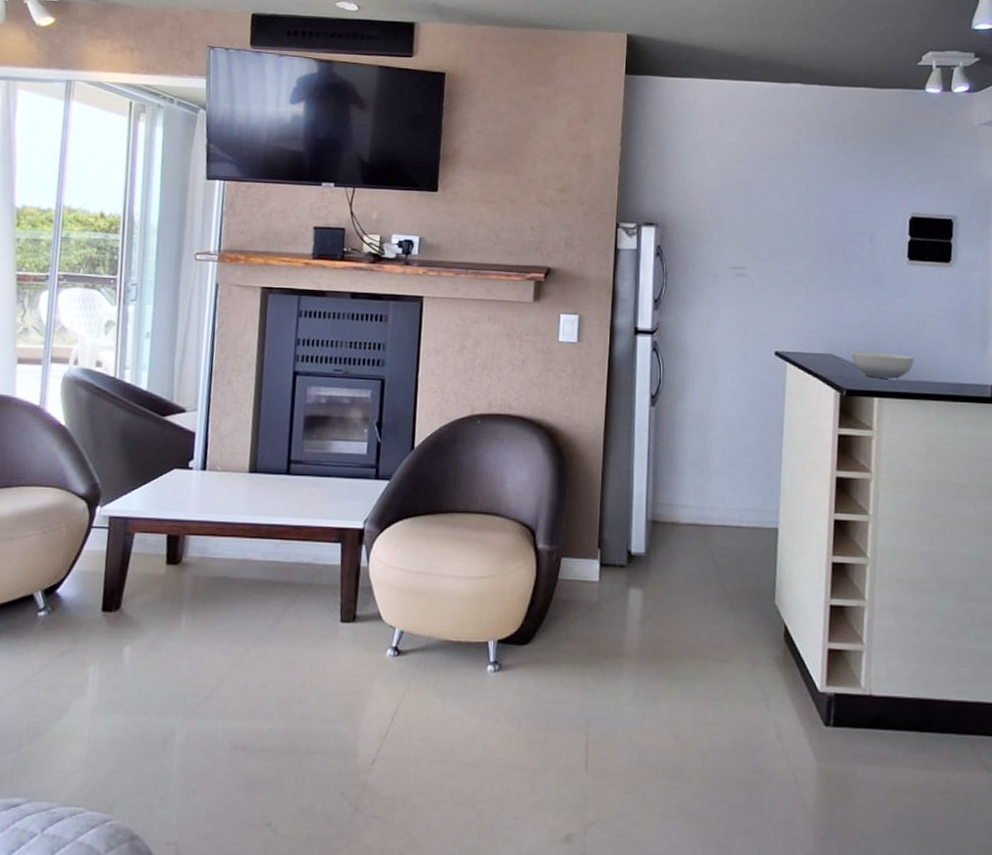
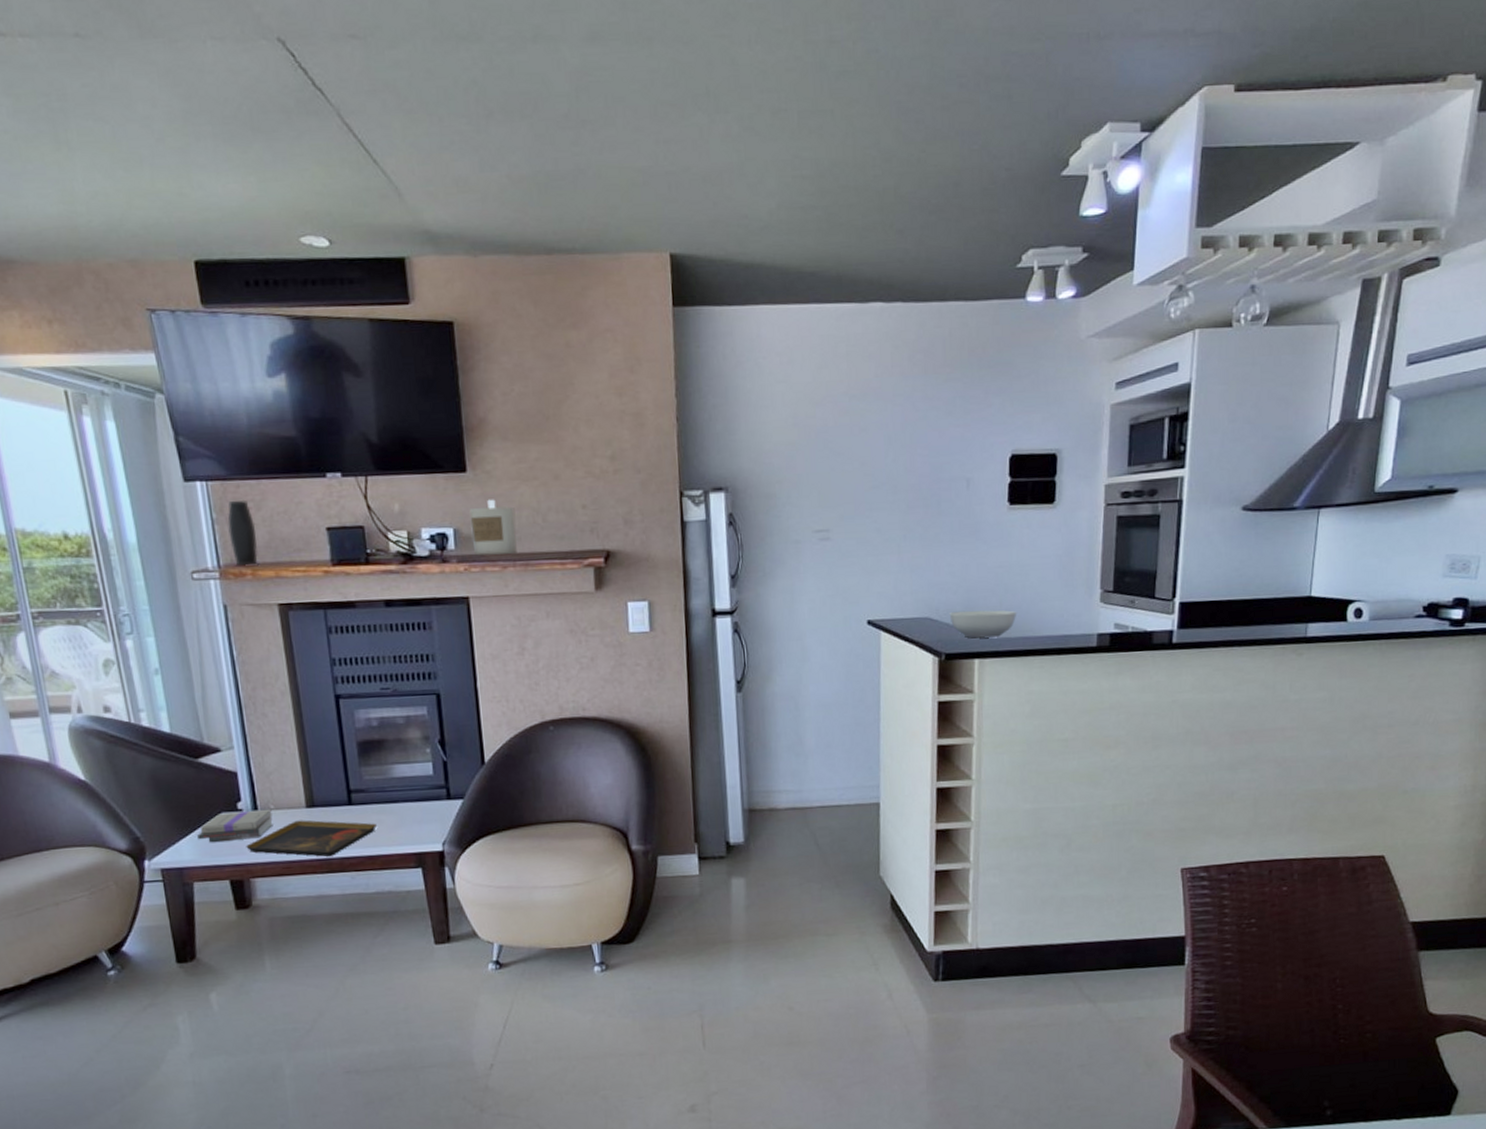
books: none [148,469,218,497] -> present [197,809,273,842]
decorative tray: none [188,484,308,522] -> present [246,820,377,857]
vase: none [232,198,257,253] -> present [227,499,258,566]
candle: none [433,215,474,263] -> present [469,499,517,556]

